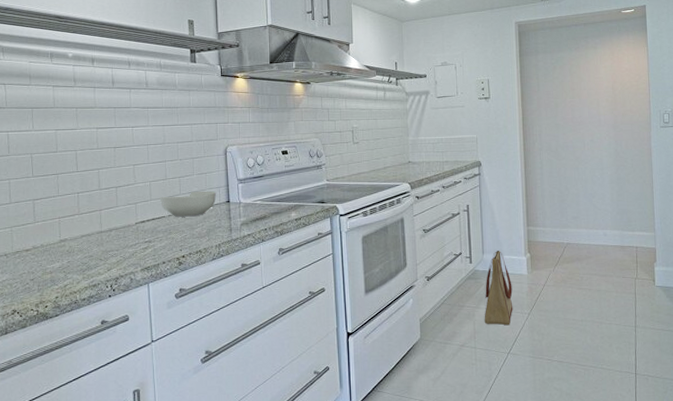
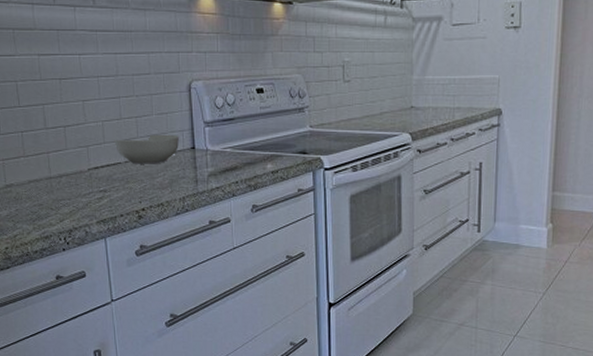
shopping bag: present [484,251,513,326] -> none [489,219,527,305]

